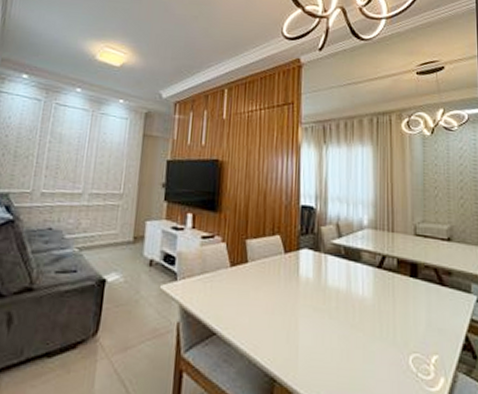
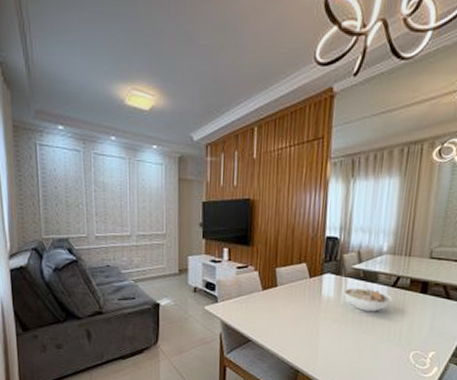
bowl: none [323,267,379,298] -> present [343,288,392,311]

